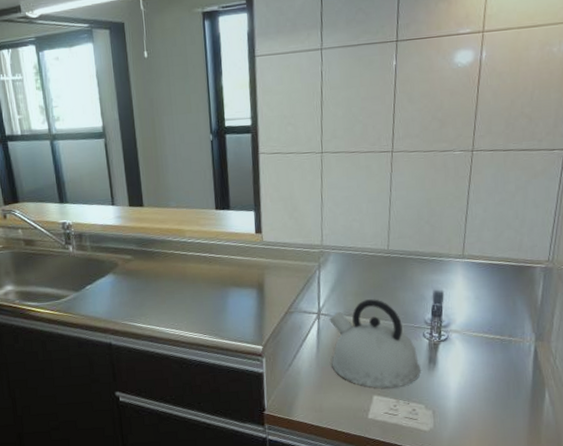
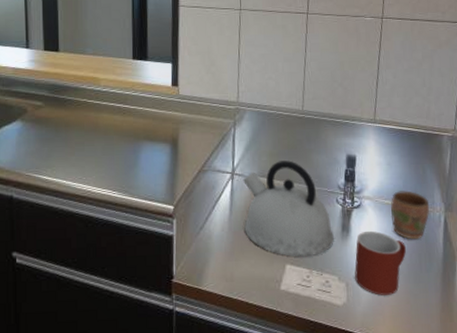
mug: none [441,362,495,421] -> present [355,230,407,295]
mug: none [478,323,520,369] -> present [391,190,430,240]

